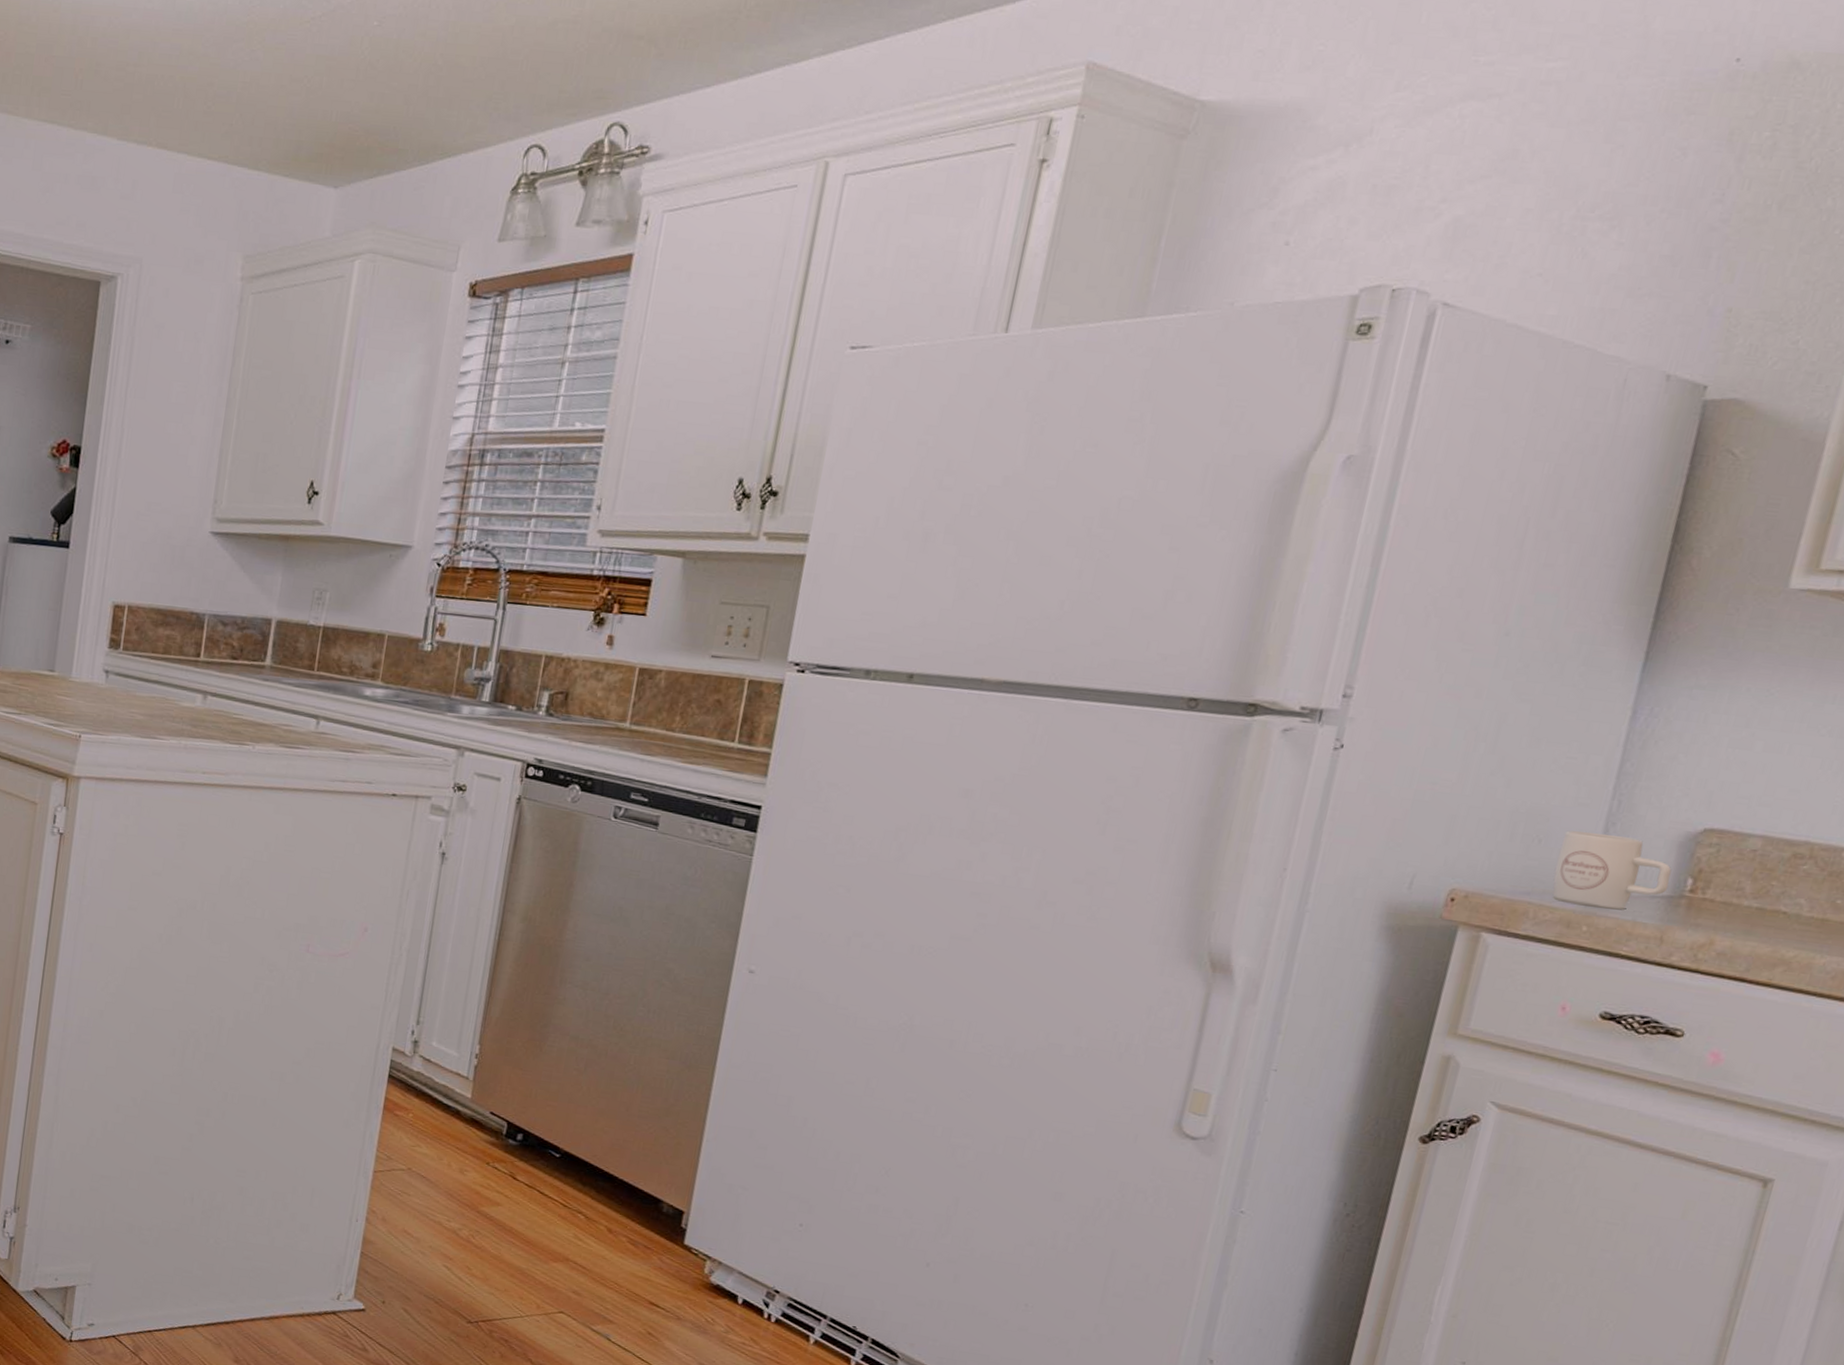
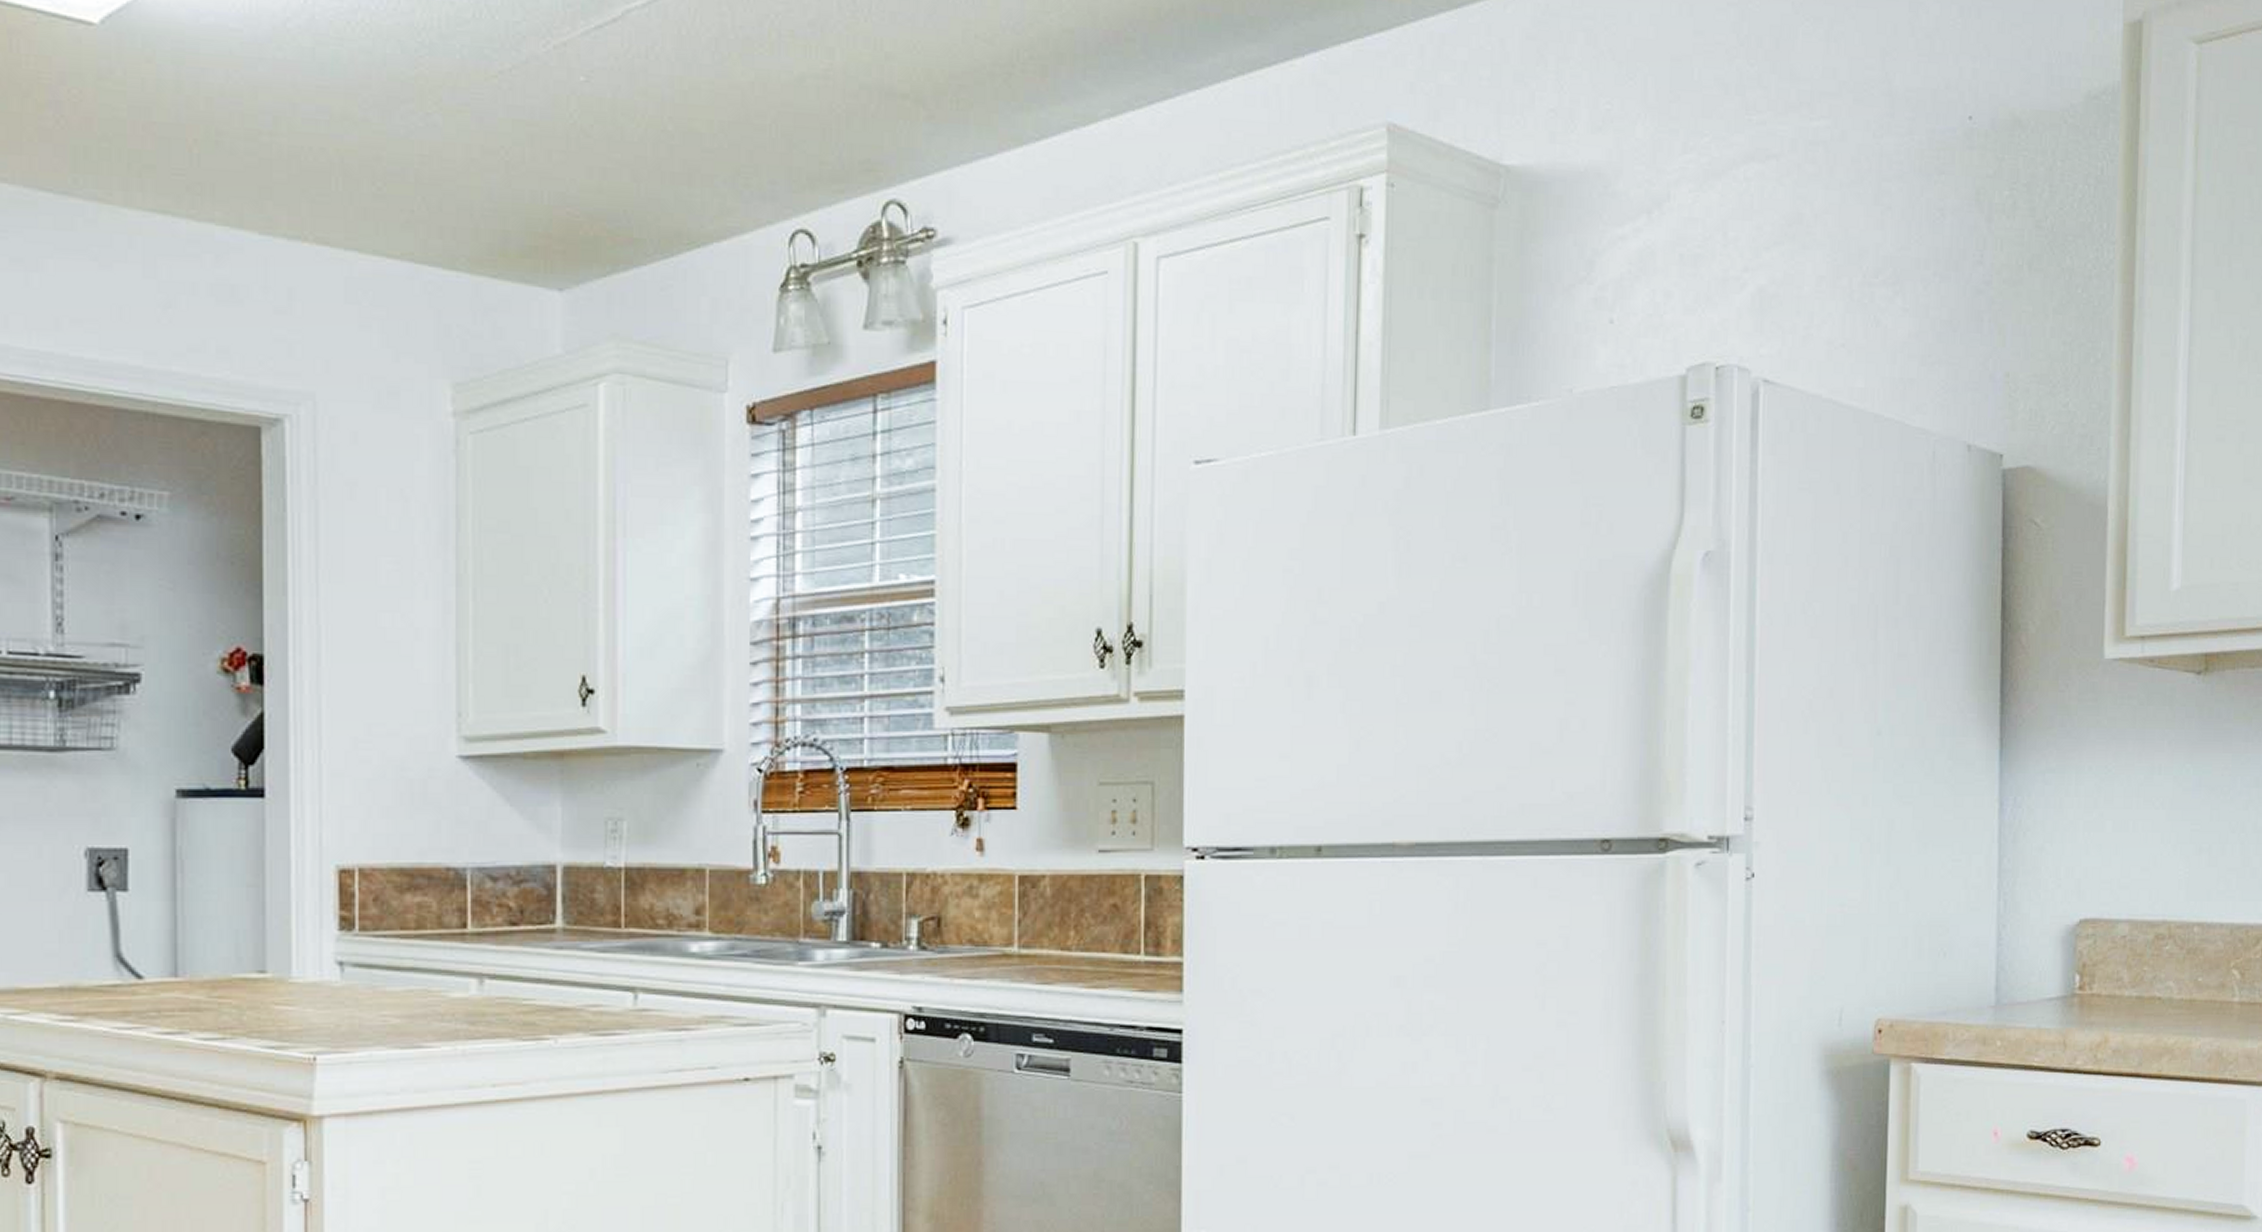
mug: present [1552,830,1672,911] -> none [1962,938,2061,1020]

